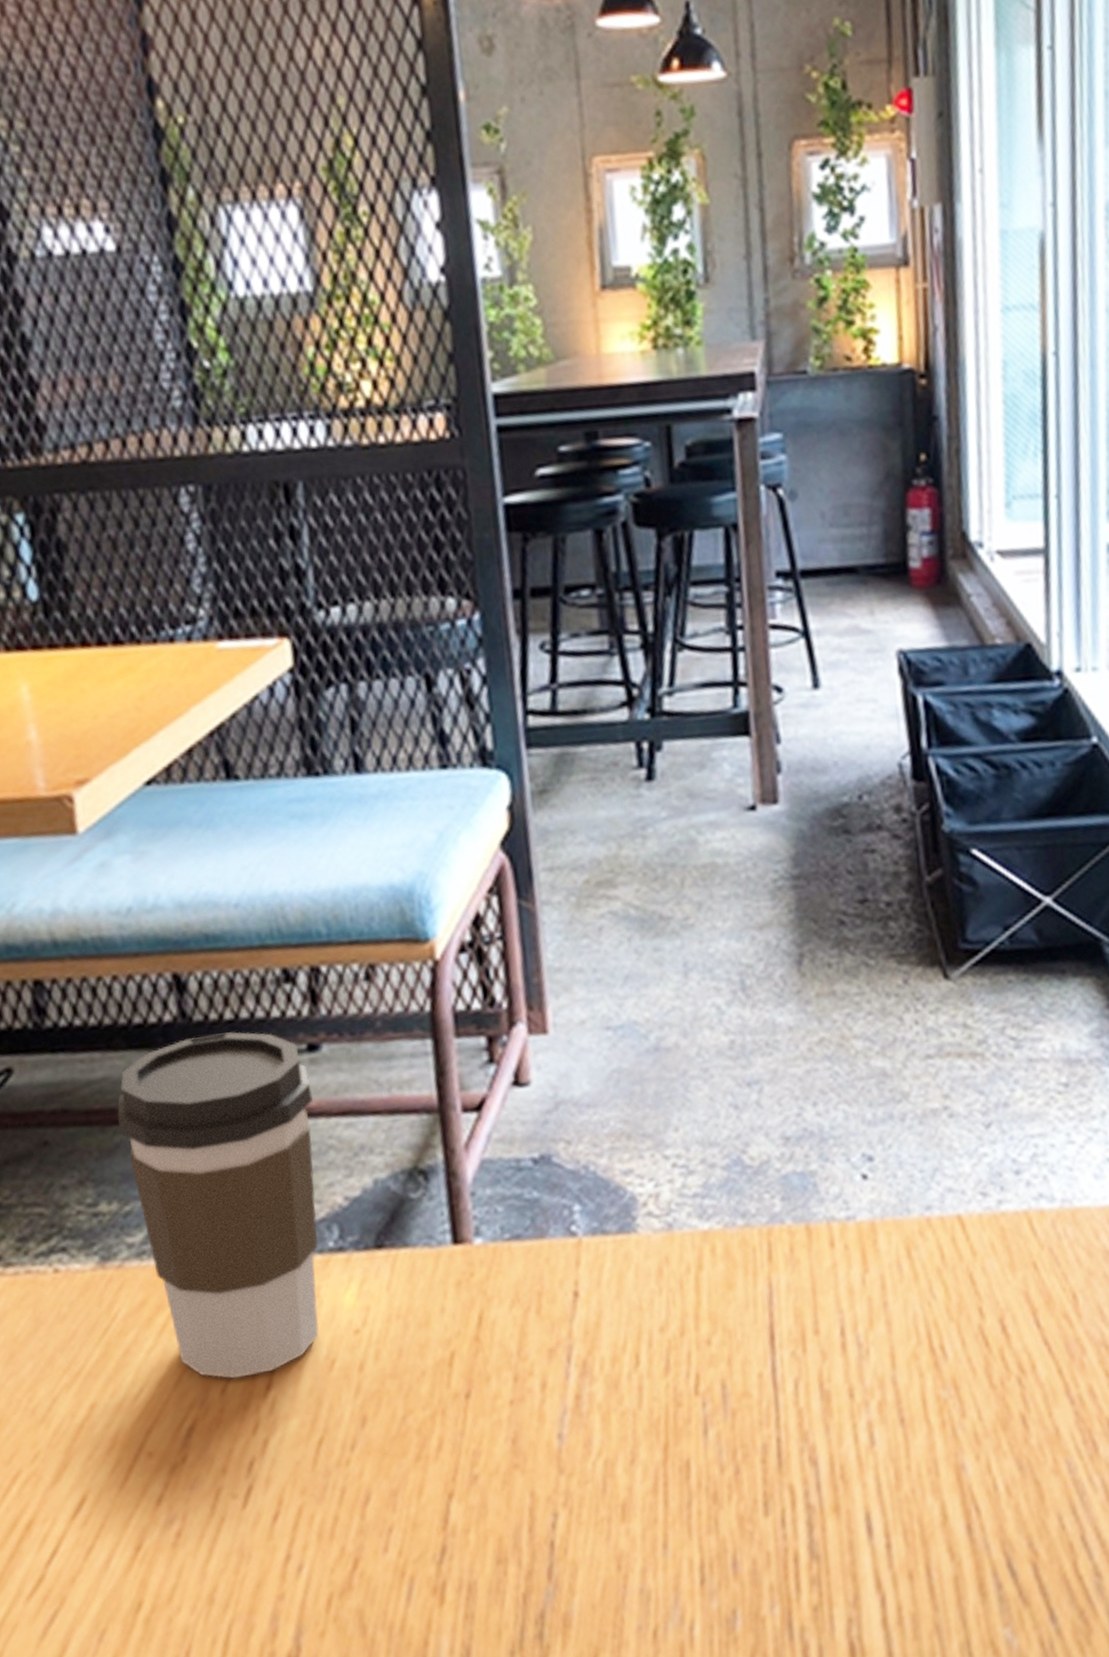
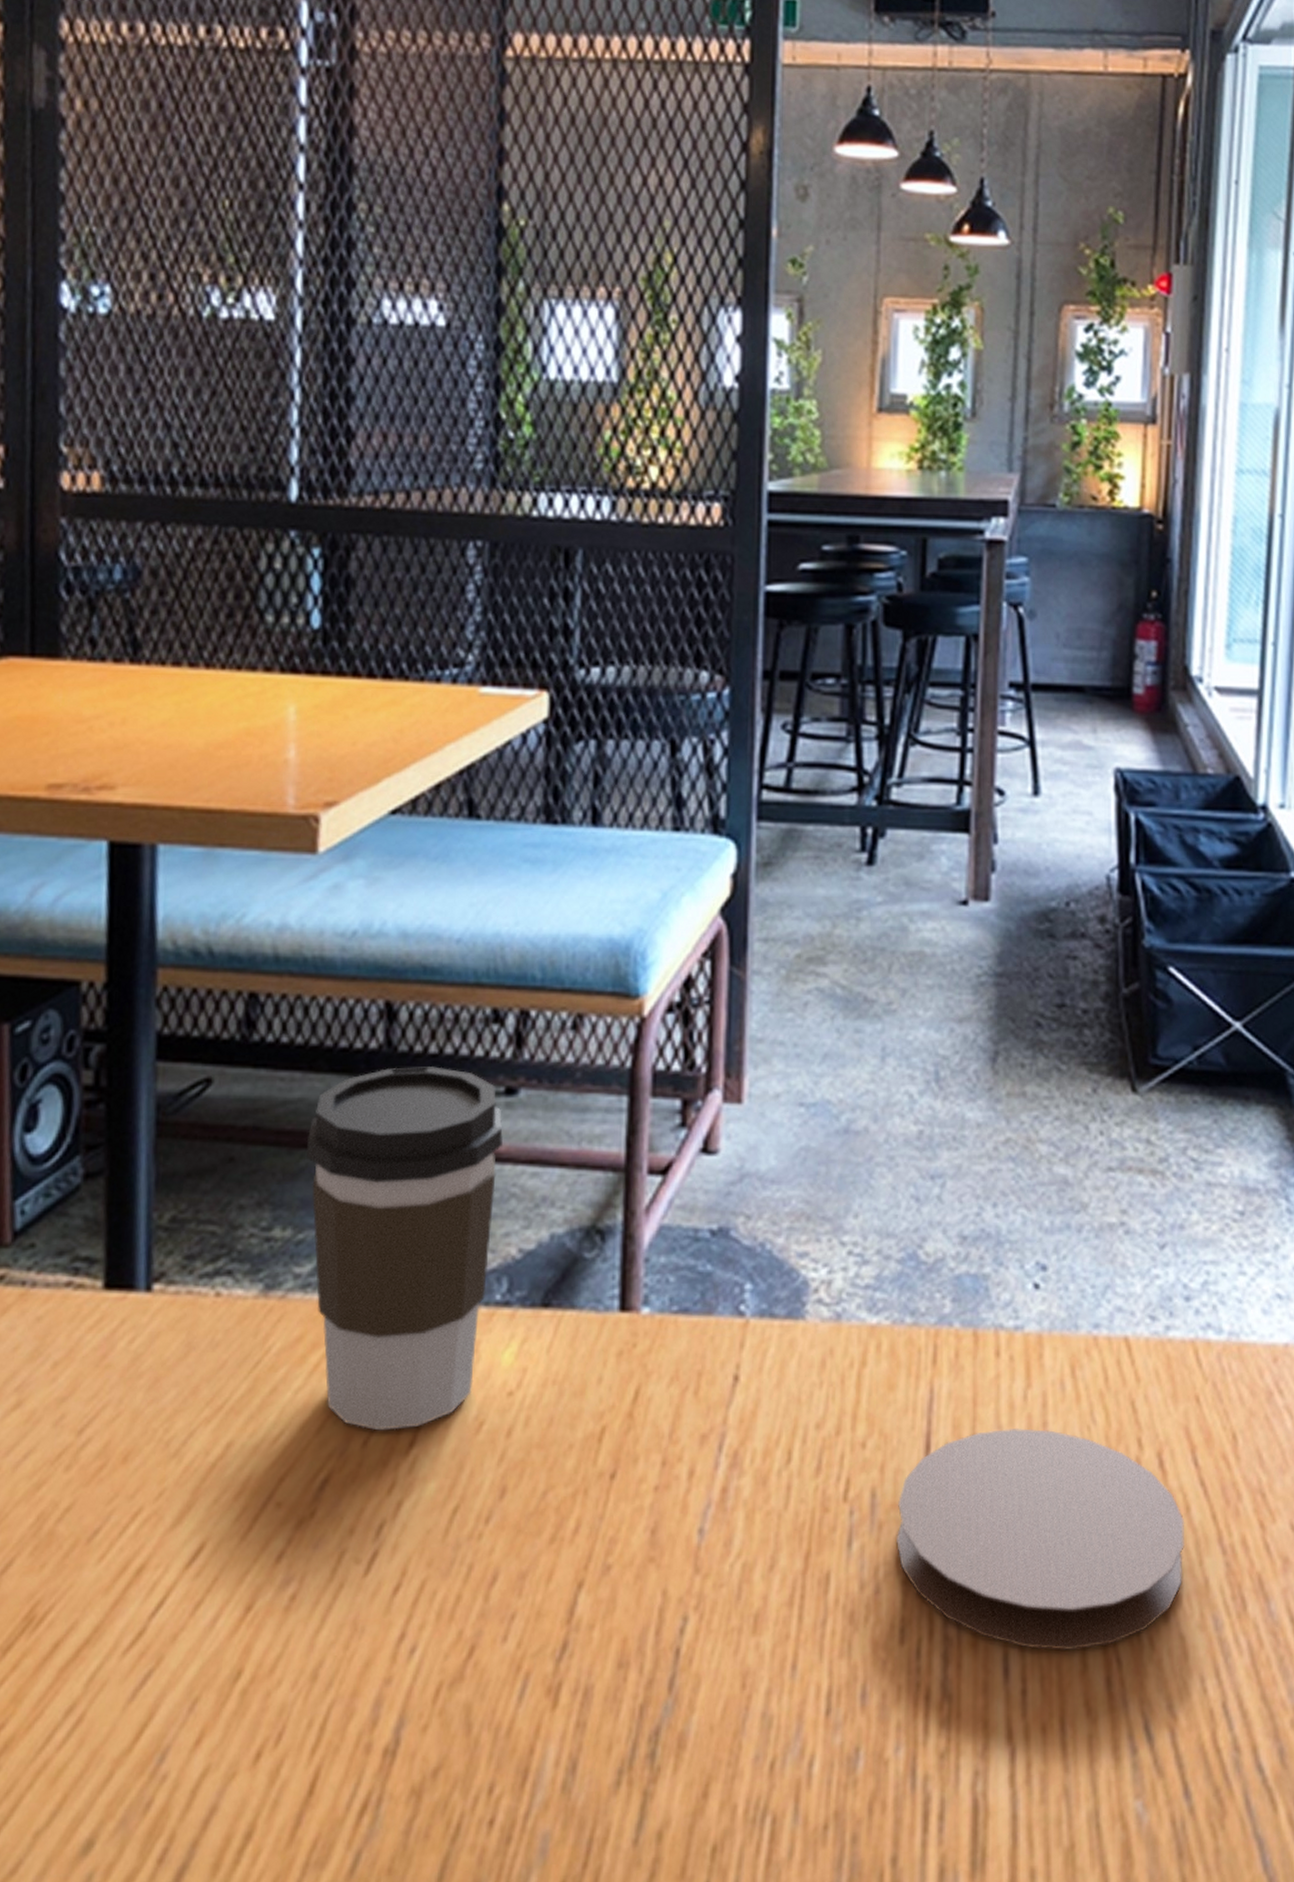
coaster: none [748,1309,1034,1507] -> present [895,1427,1185,1651]

